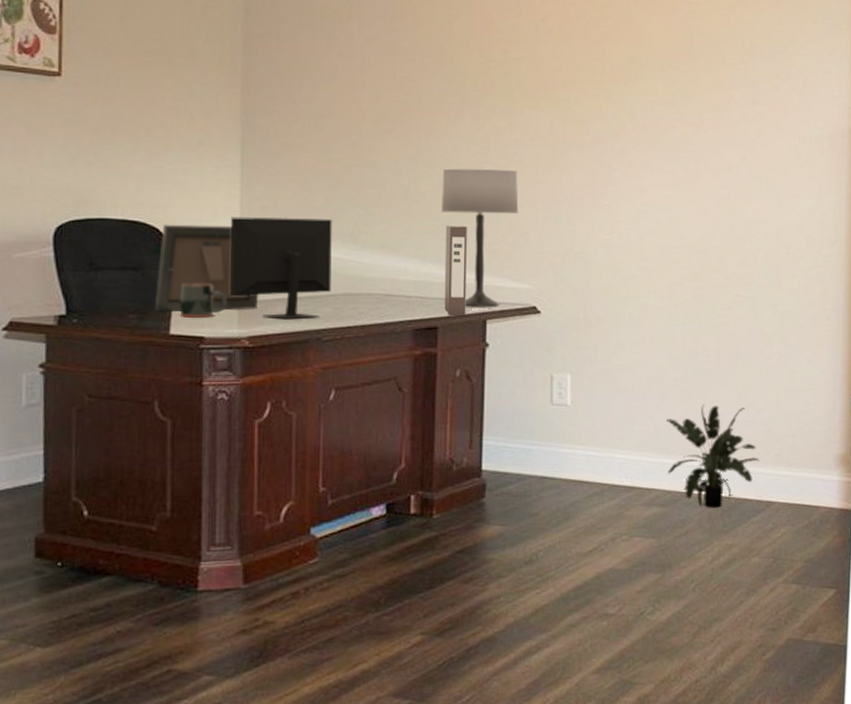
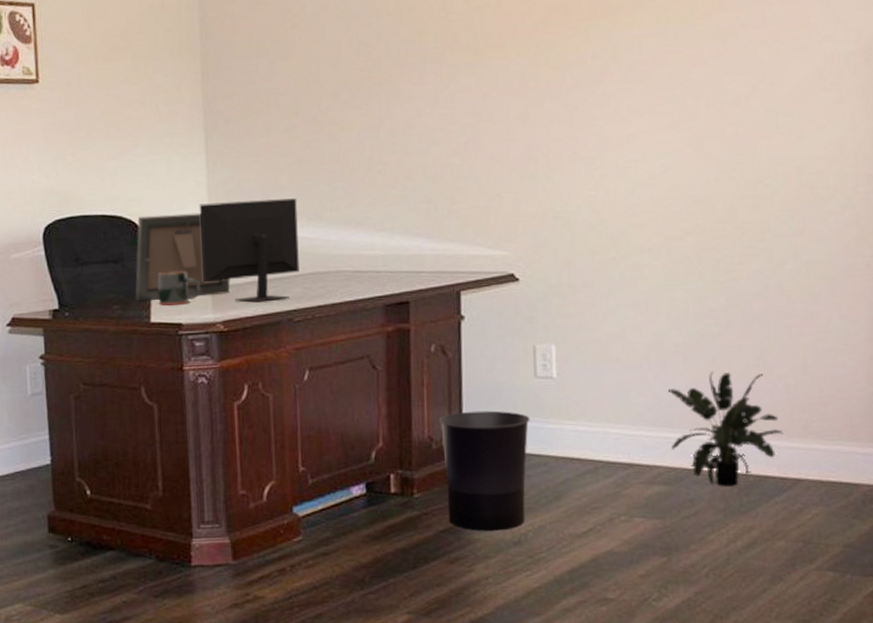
table lamp: present [442,167,519,308] -> none [406,129,490,280]
binder: present [444,226,467,315] -> none [412,194,438,288]
waste bin: none [461,434,545,551] -> present [439,410,530,531]

